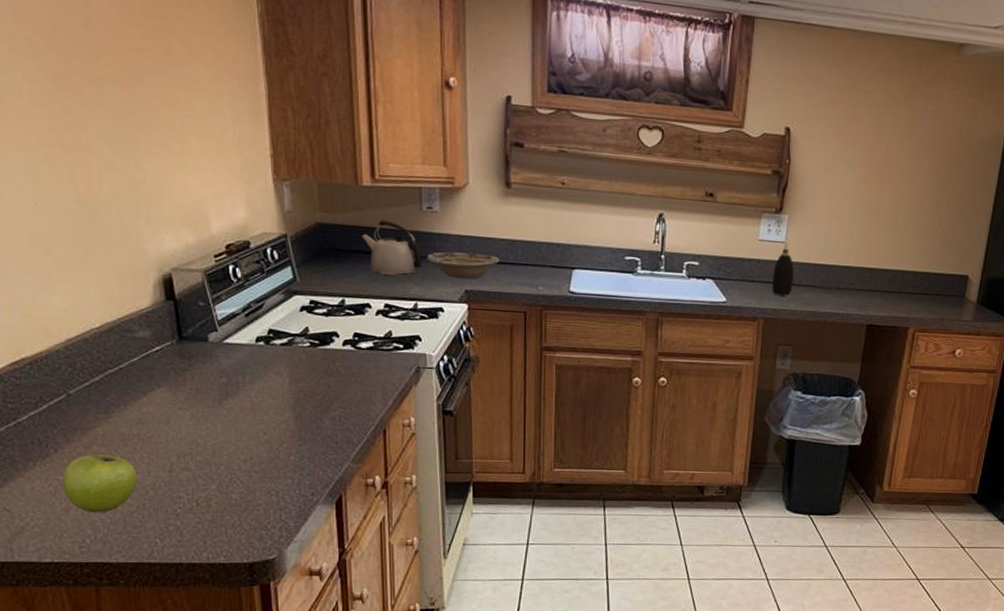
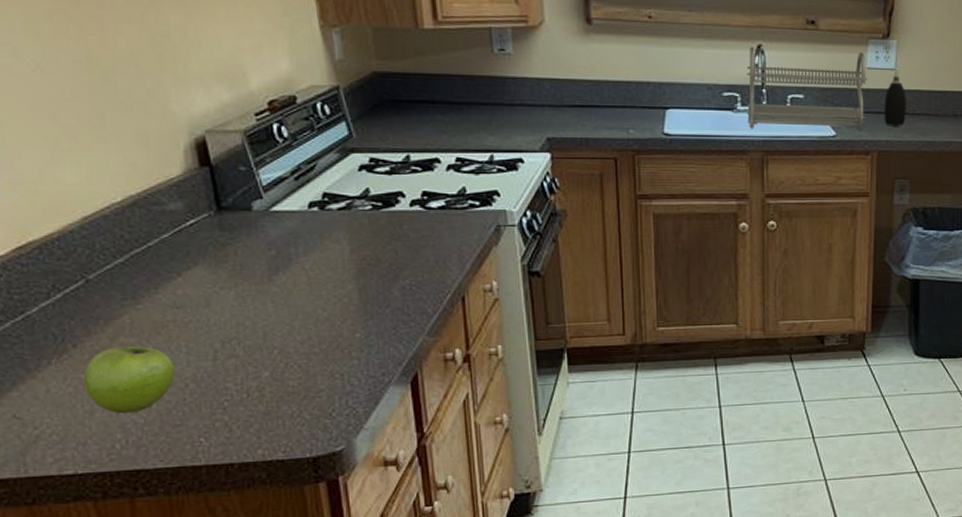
kettle: present [361,220,422,275] -> none [425,65,497,126]
decorative plate: present [426,251,500,279] -> none [501,96,584,126]
dish rack: none [646,215,759,300] -> present [747,46,868,133]

